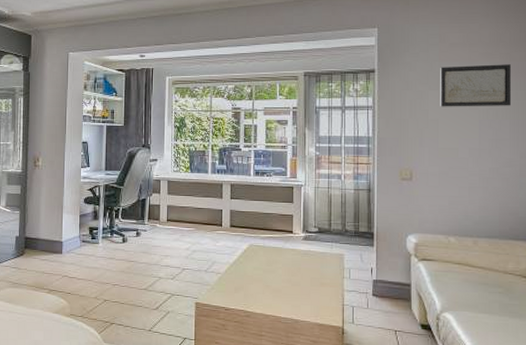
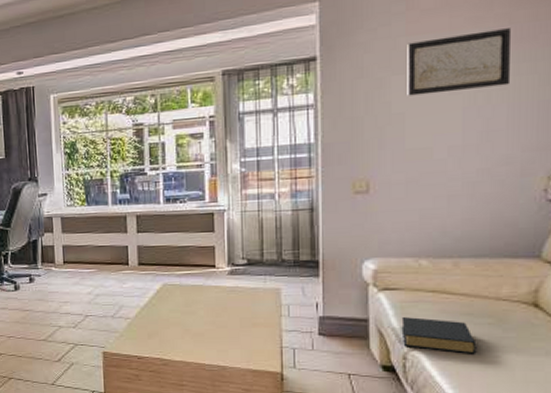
hardback book: none [435,284,491,317] -> present [401,317,477,354]

